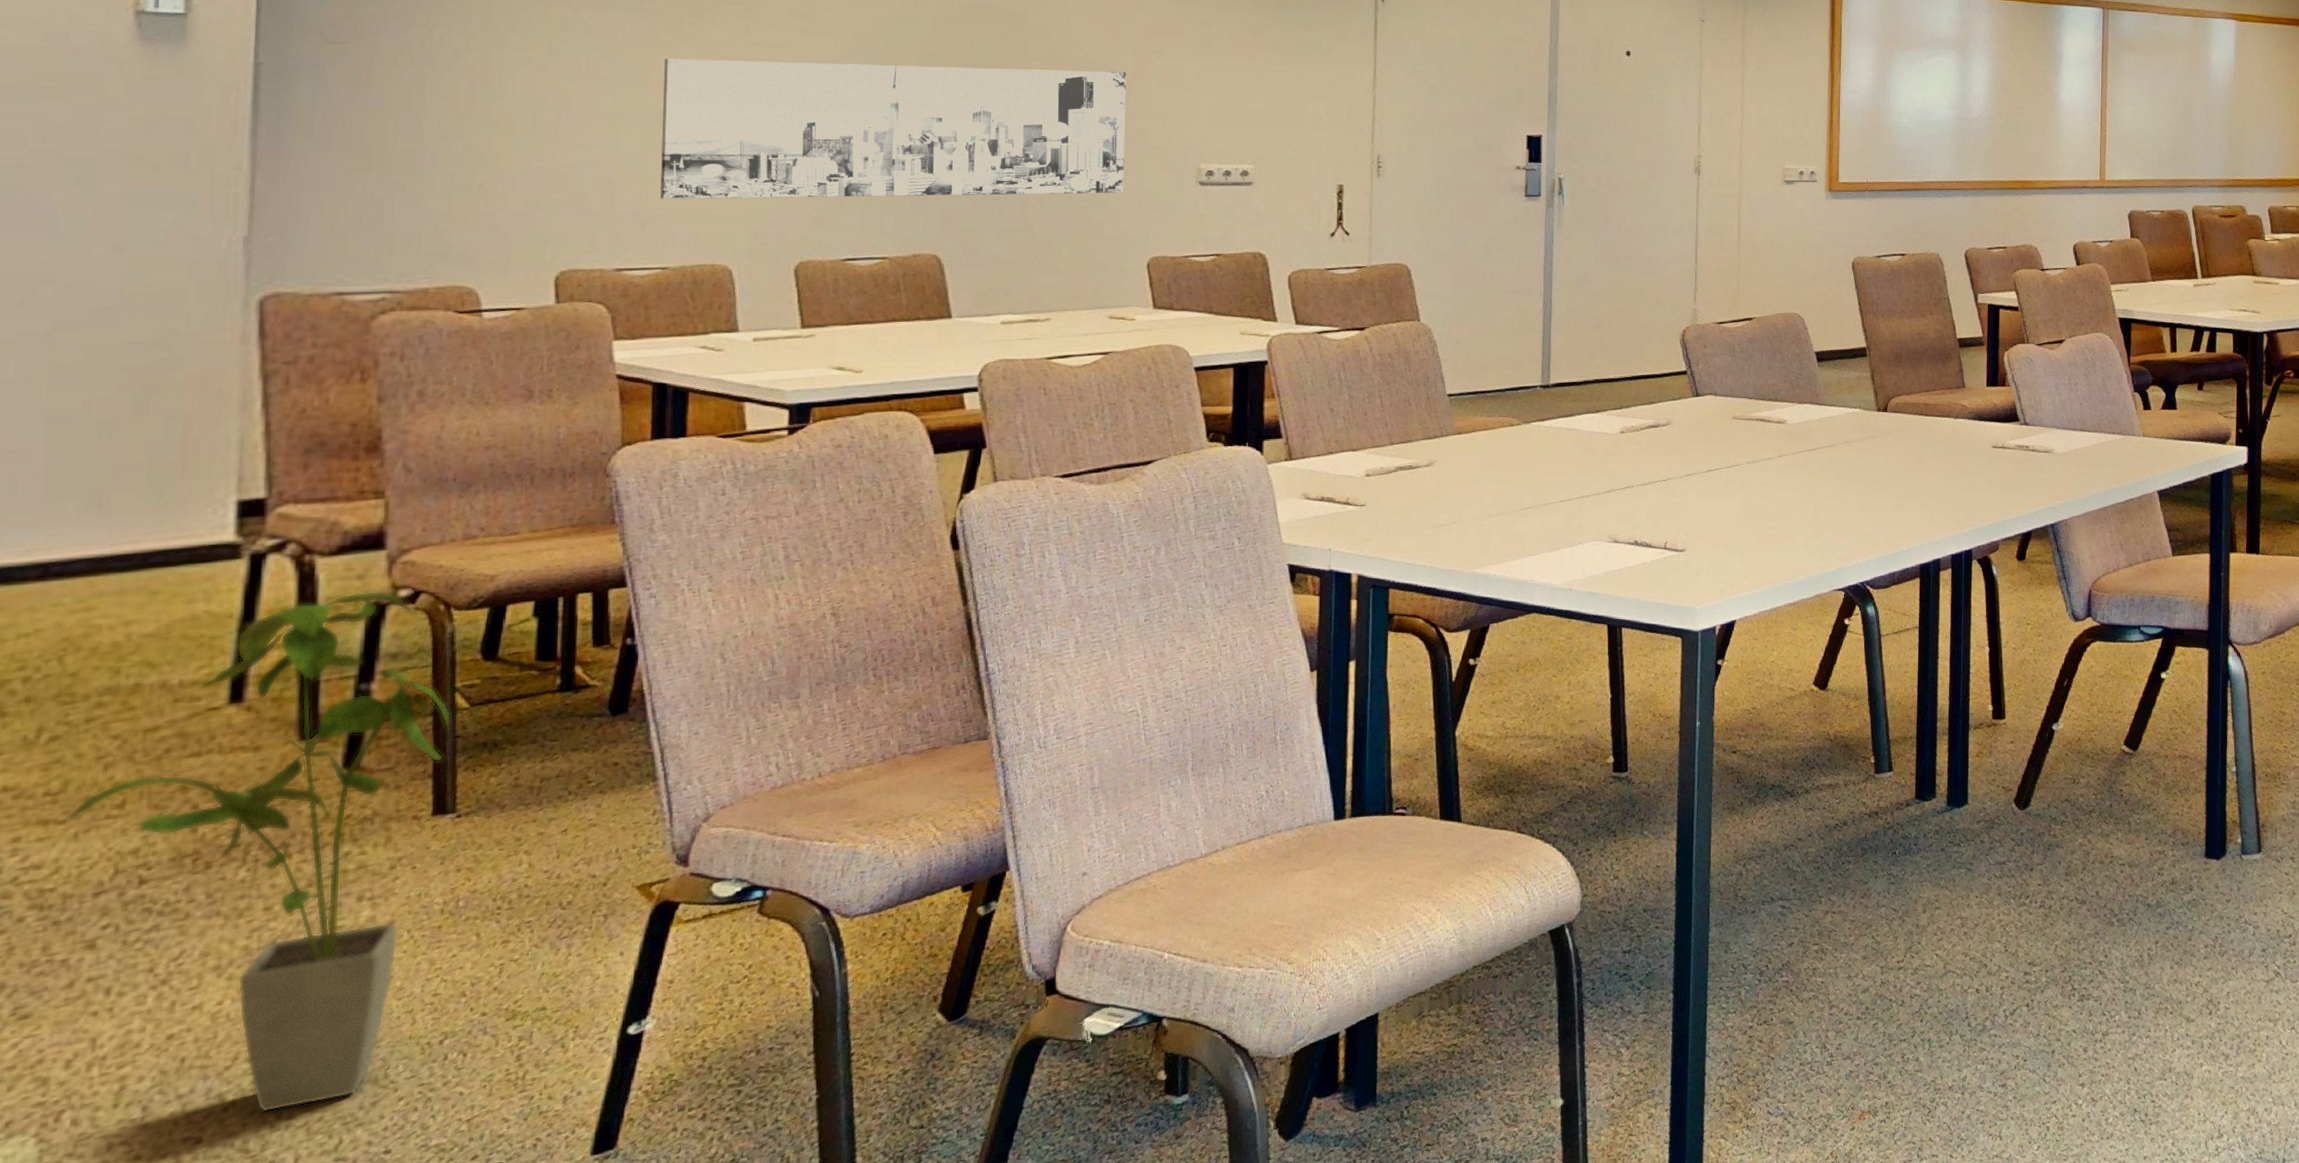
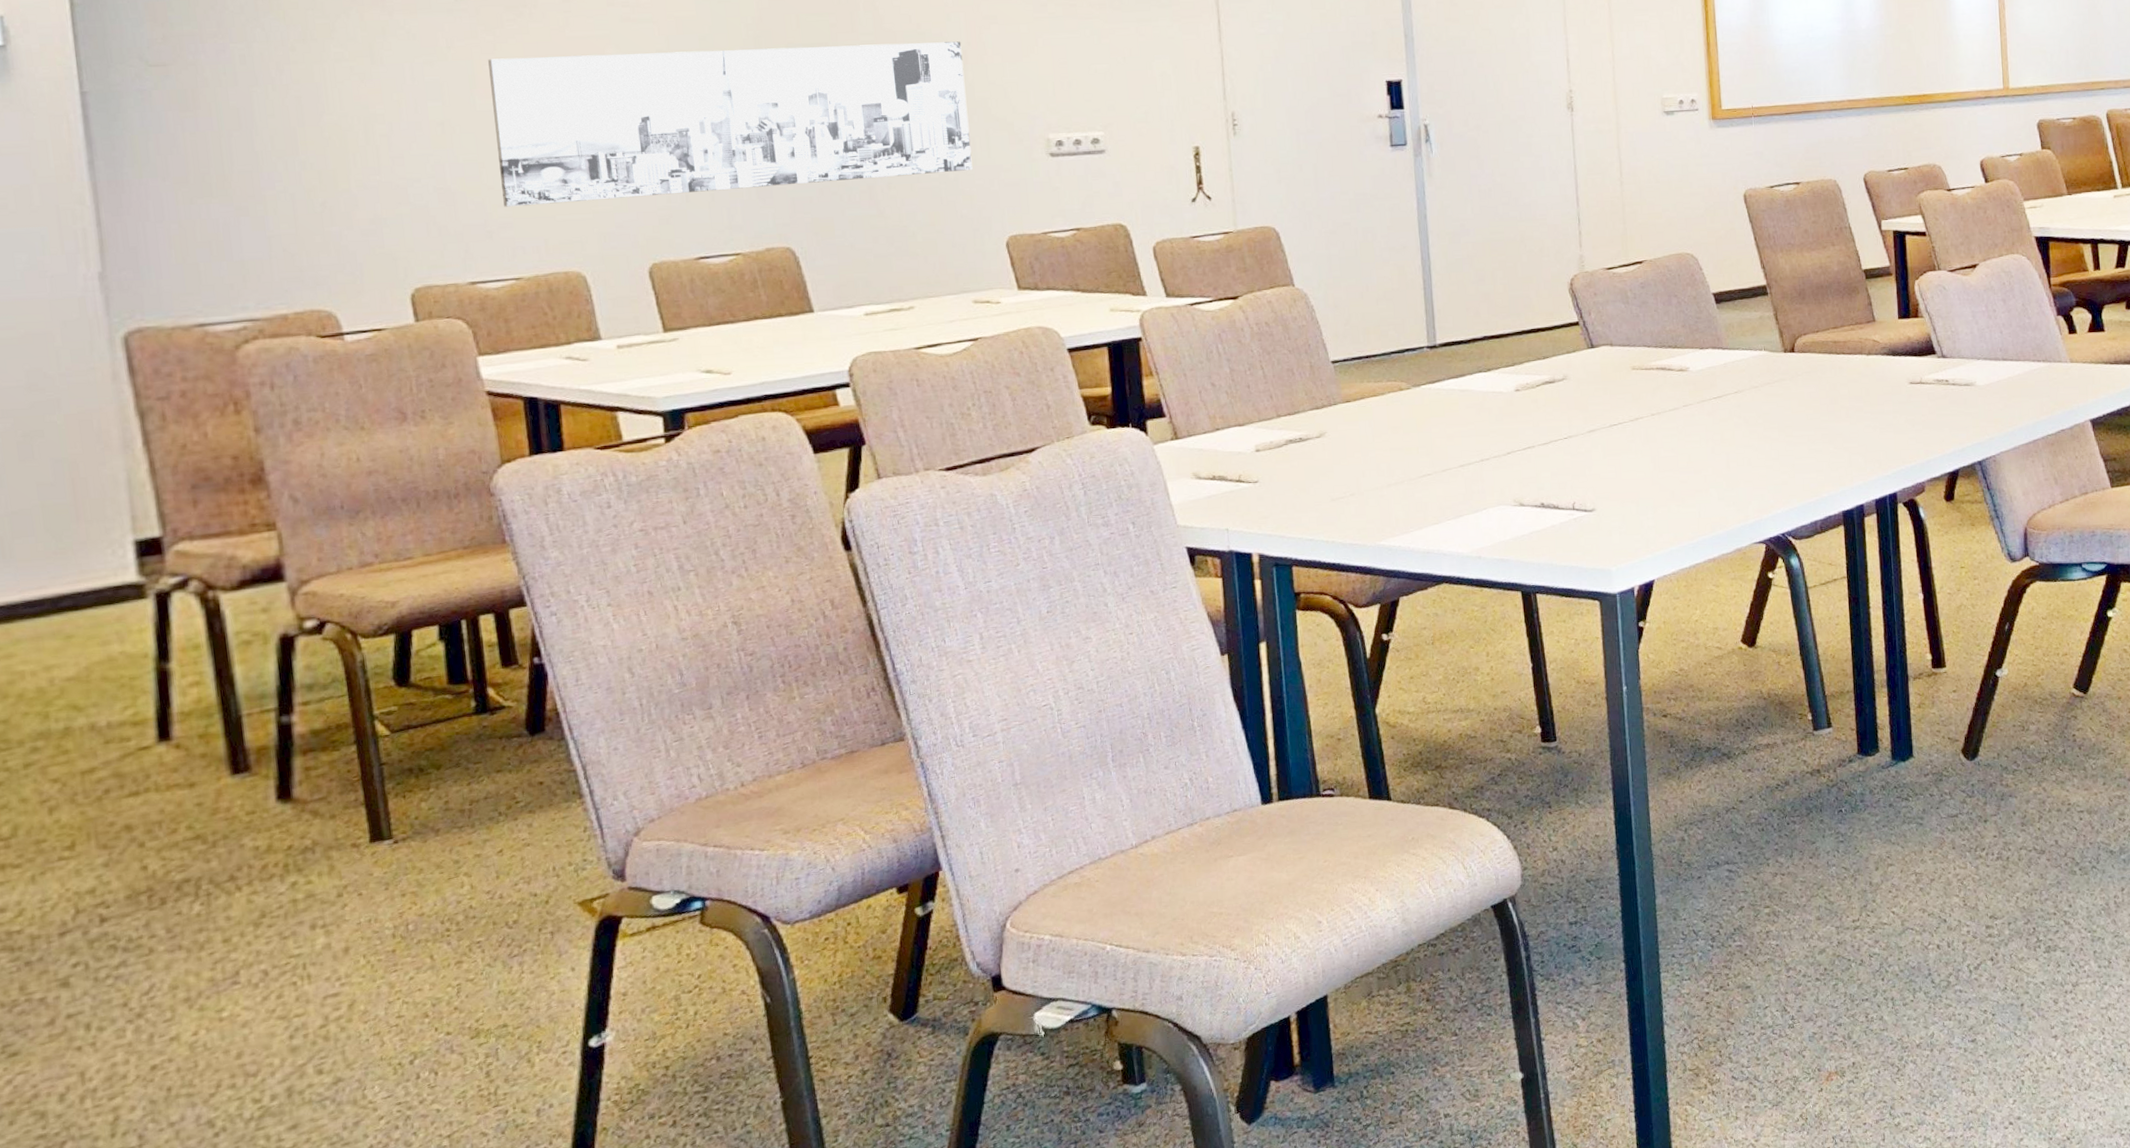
house plant: present [64,591,451,1113] -> none [20,622,375,1137]

